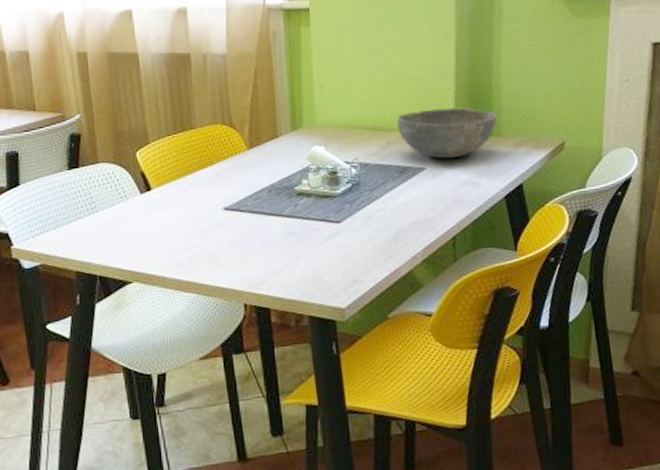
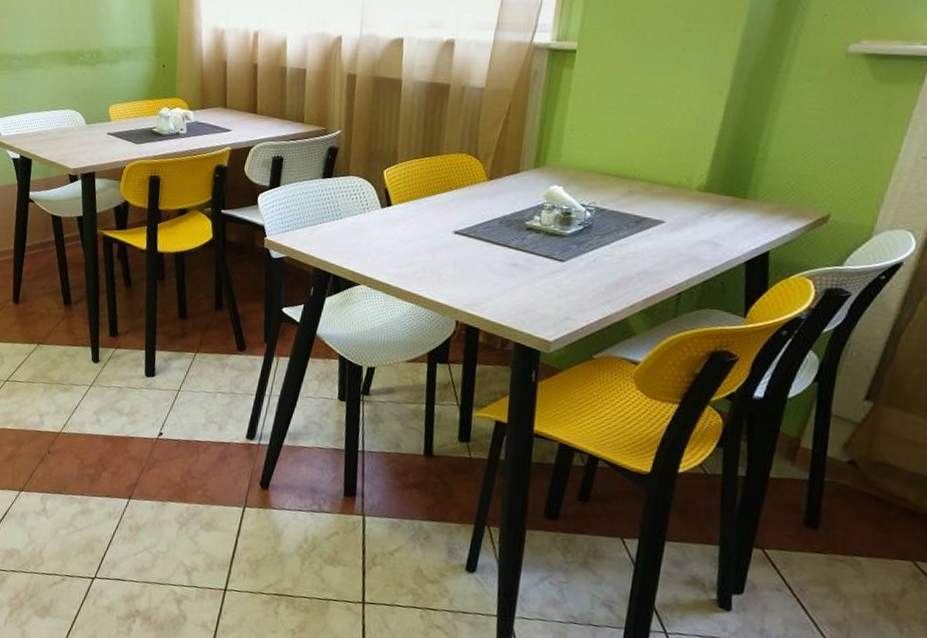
bowl: present [397,107,497,159] -> none [643,163,757,216]

